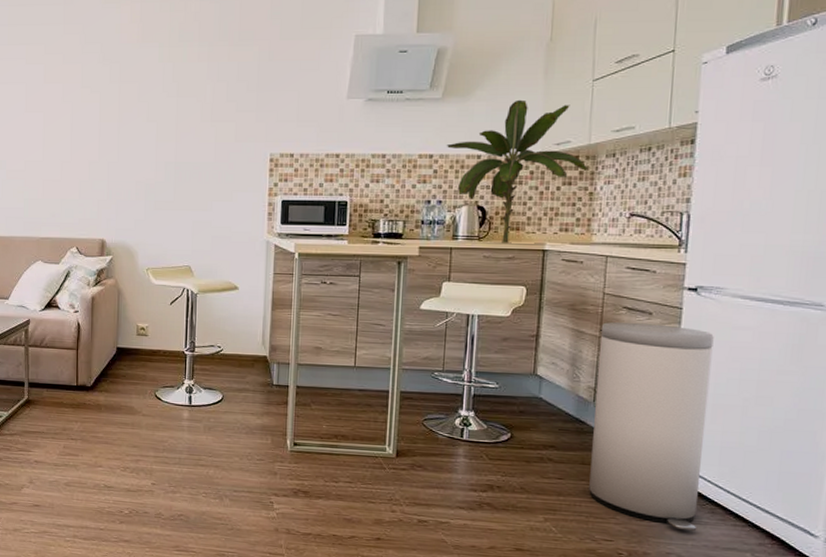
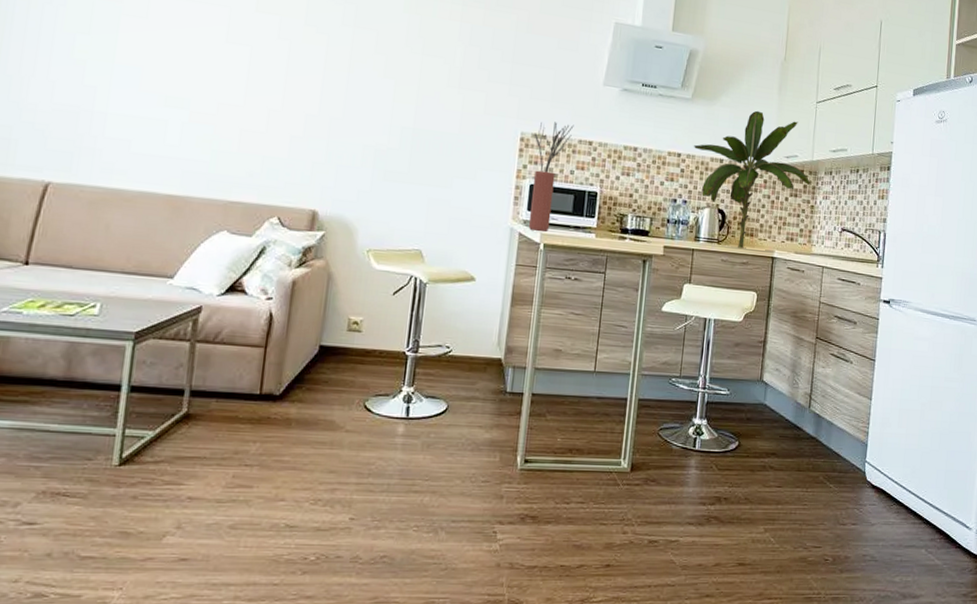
vase: none [282,140,320,243] -> present [528,121,574,233]
pedal bin: present [589,322,714,531] -> none [803,330,901,531]

